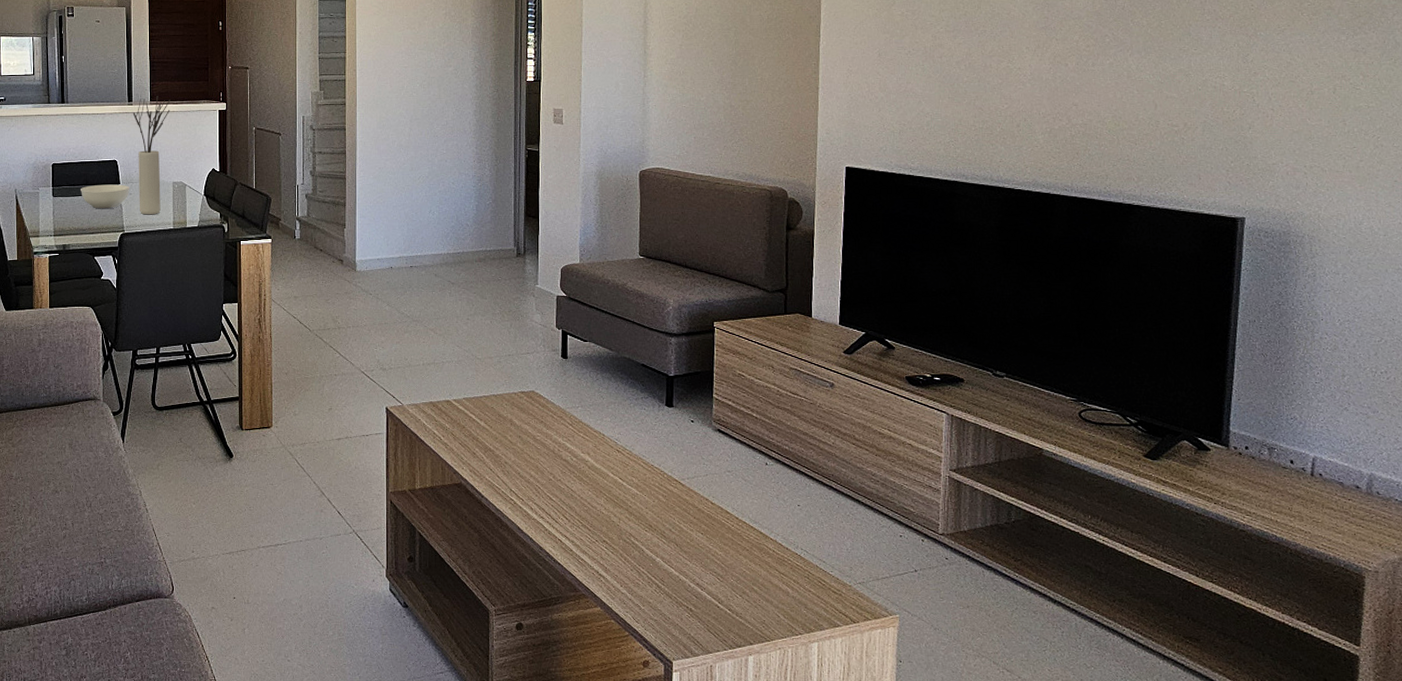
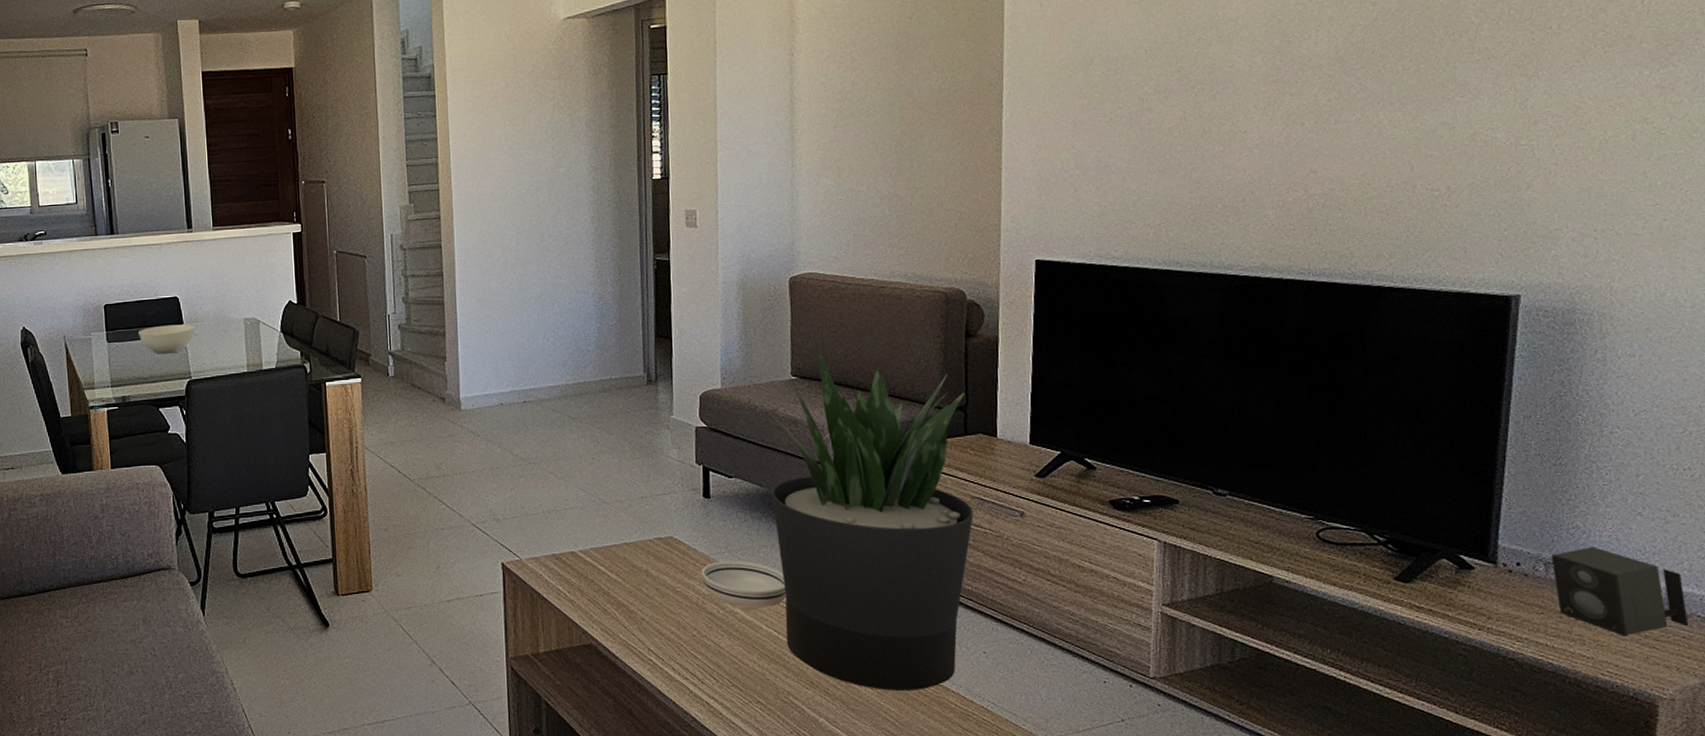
vase: present [133,96,170,215] -> none [193,220,237,358]
bowl: none [557,414,631,460] -> present [700,560,787,611]
planter: none [620,235,791,537] -> present [770,351,973,691]
speaker: none [1274,435,1389,515] -> present [1551,547,1689,636]

